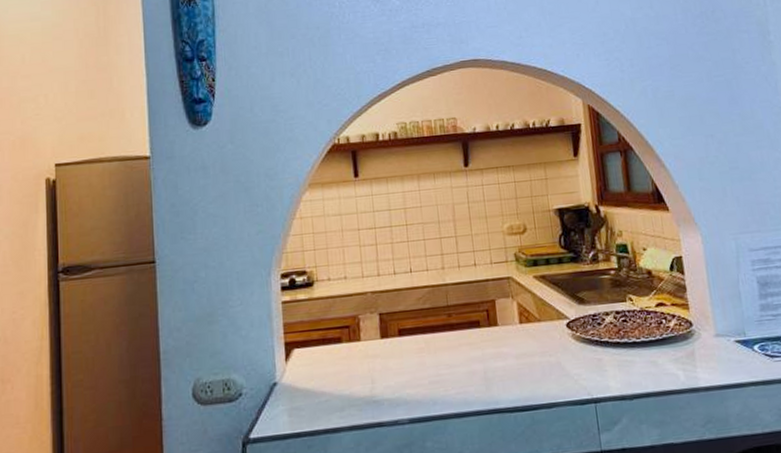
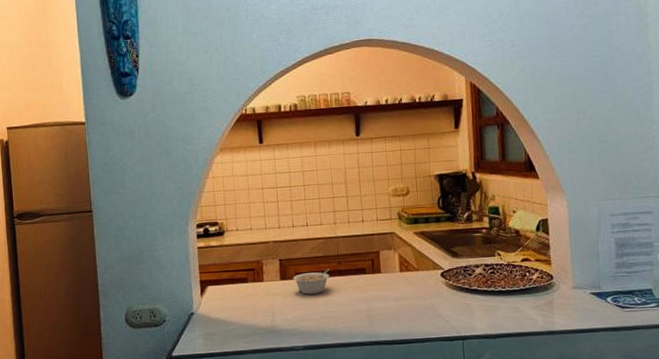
legume: none [395,321,439,355] -> present [293,268,330,295]

